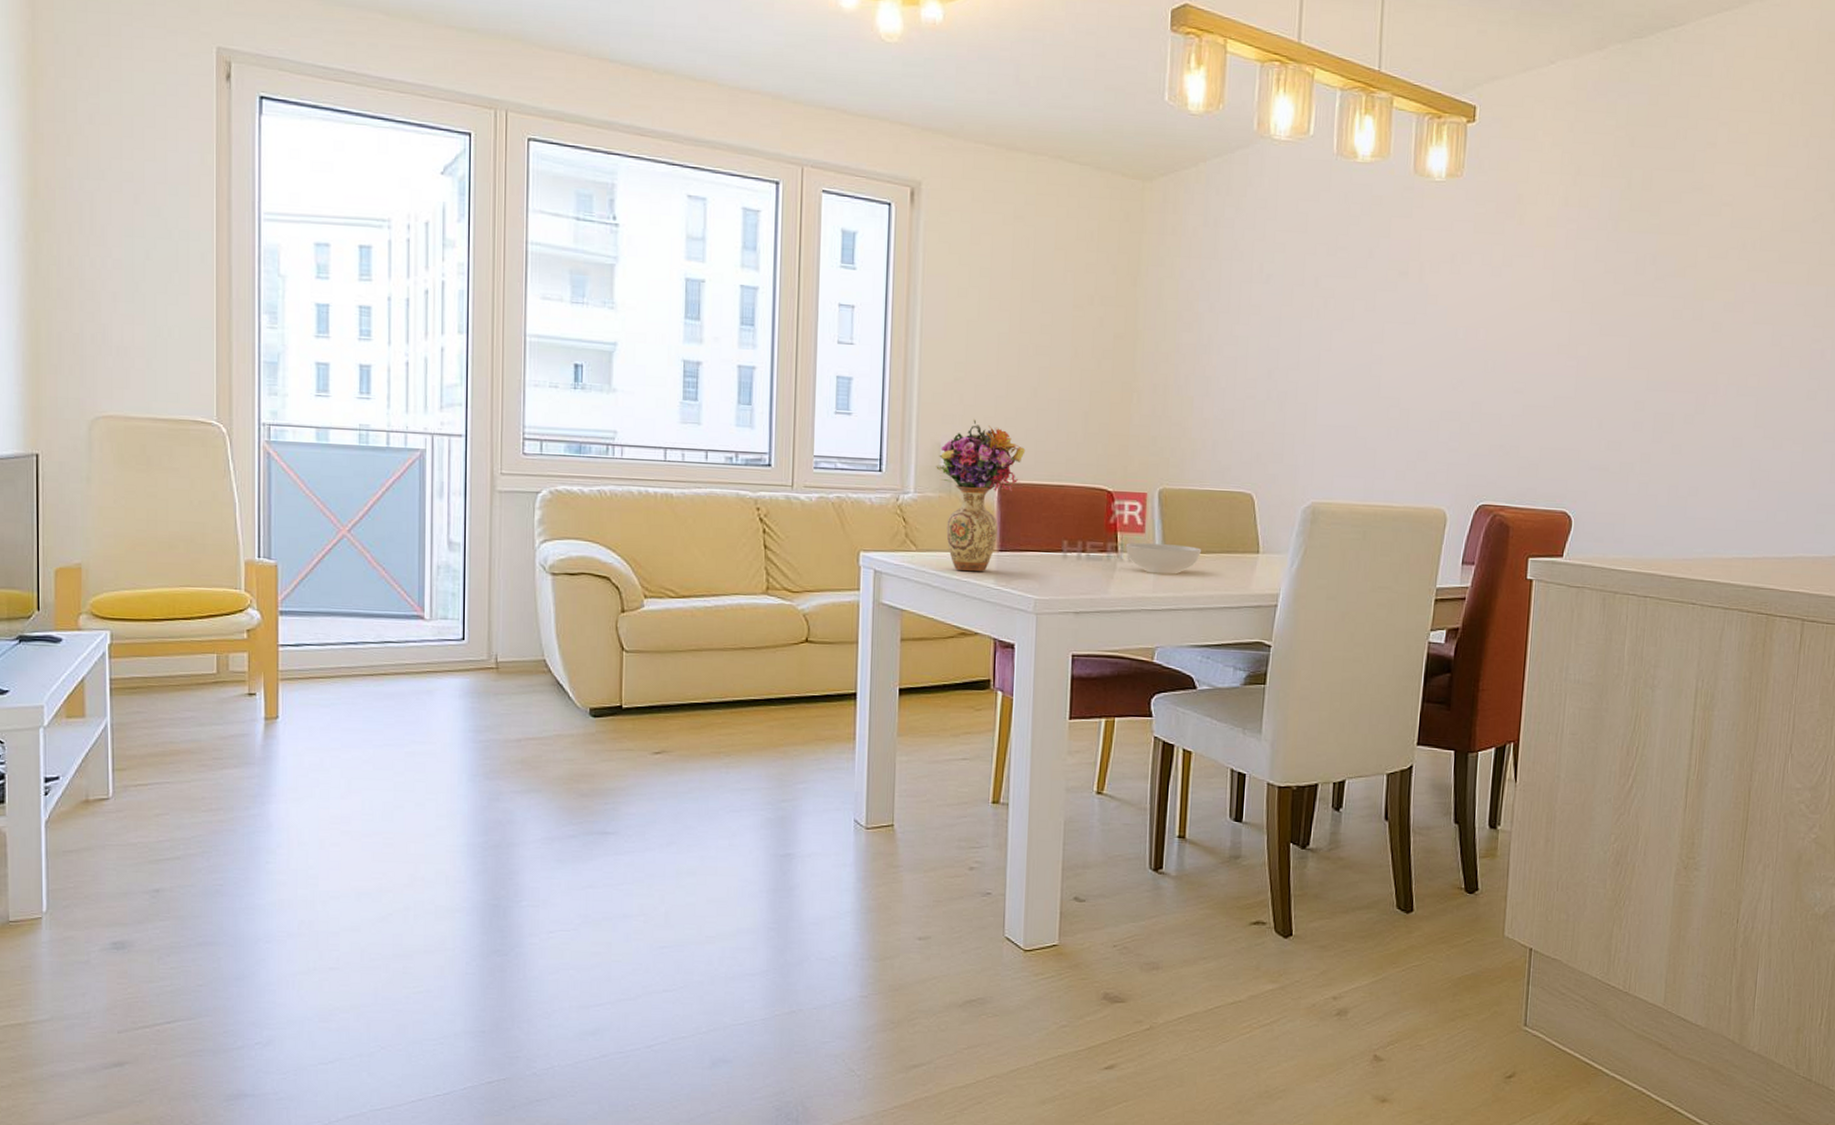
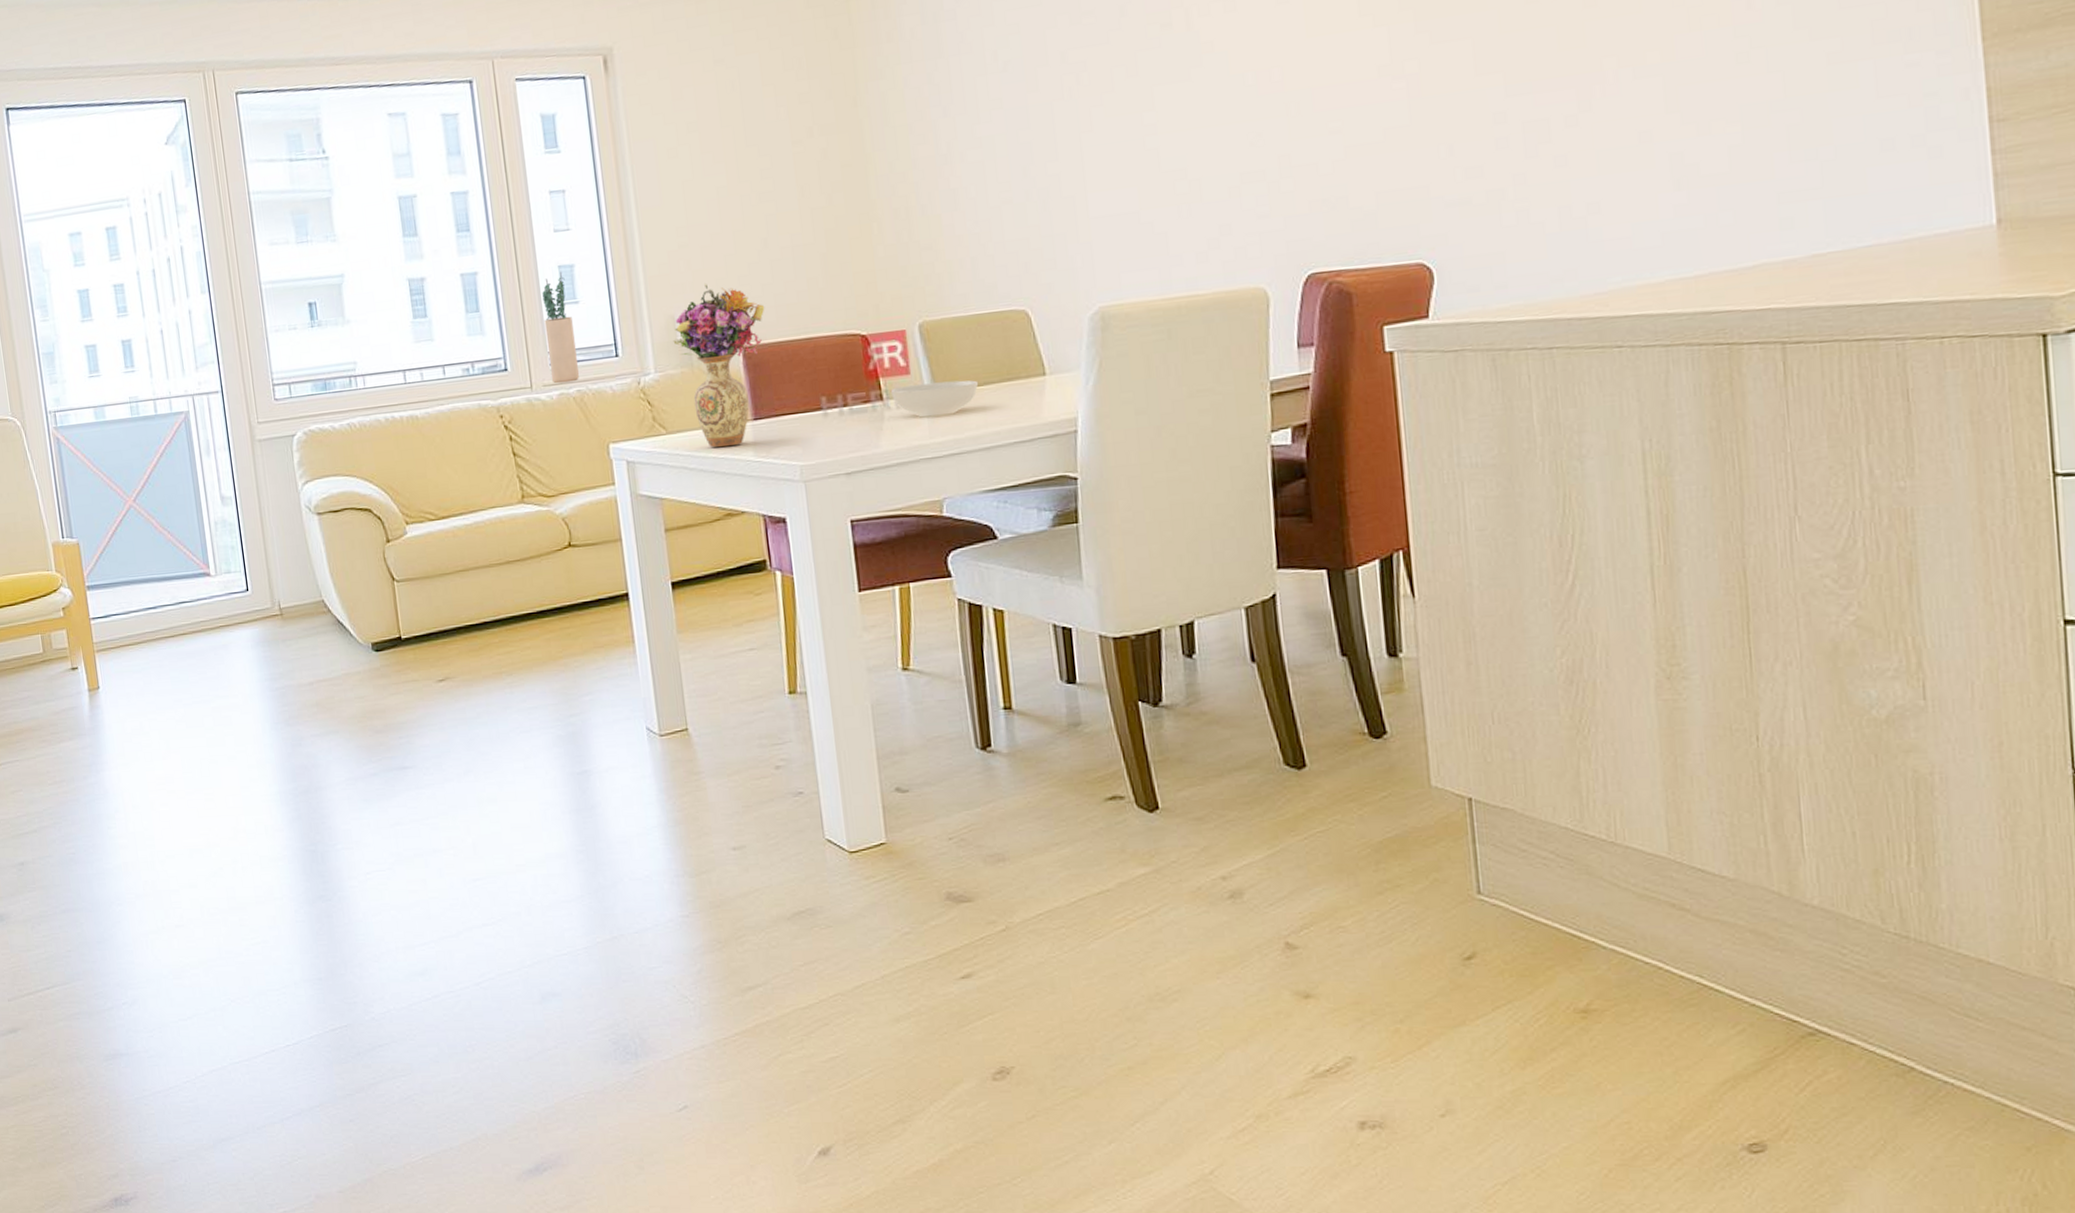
vase: none [813,381,843,488] -> present [542,271,579,384]

